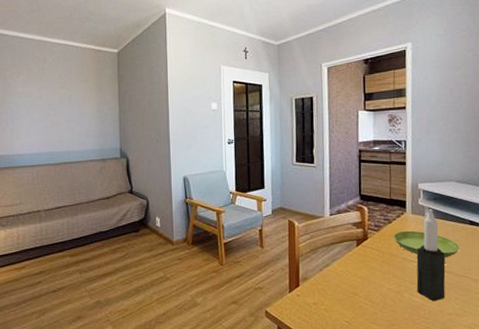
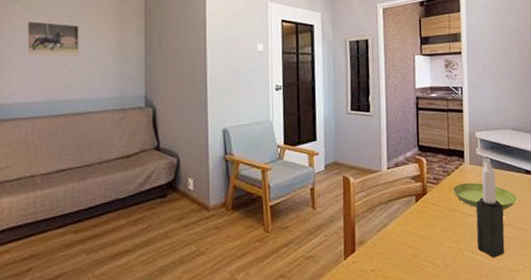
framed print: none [30,88,69,117] -> present [27,20,80,57]

